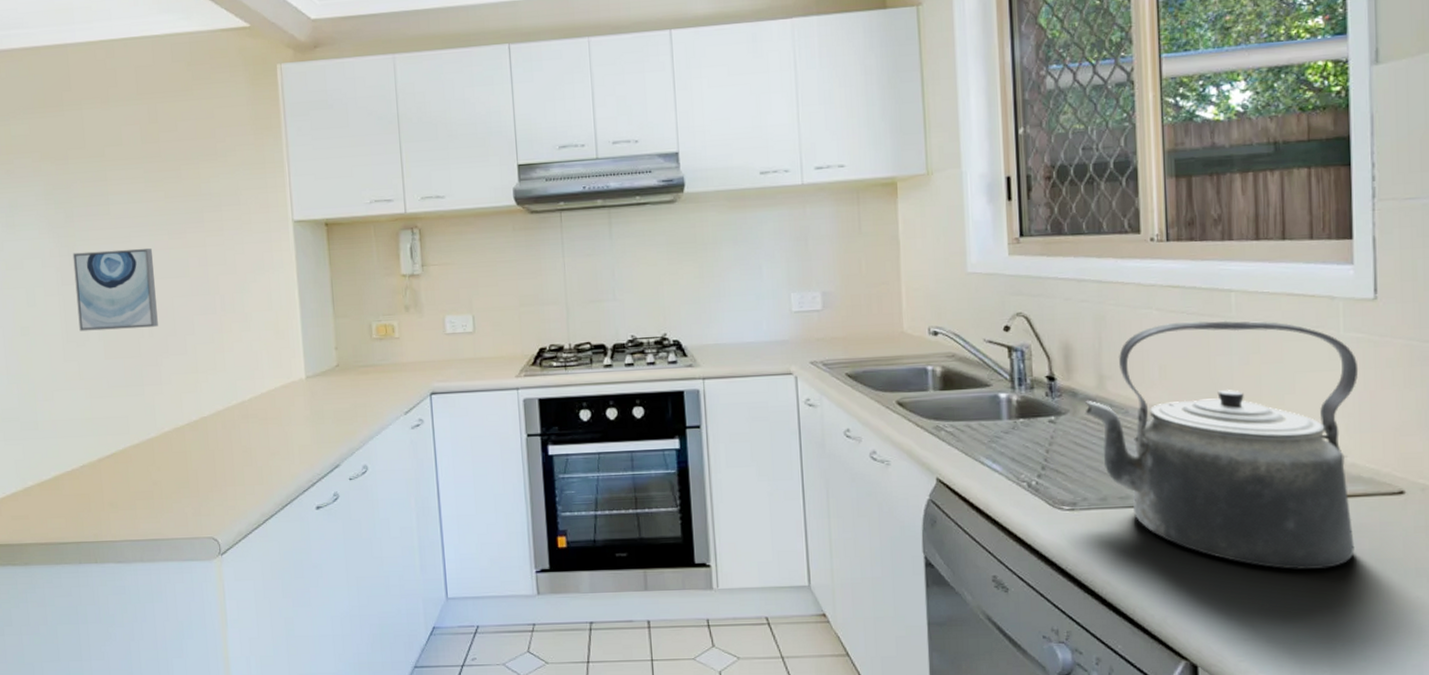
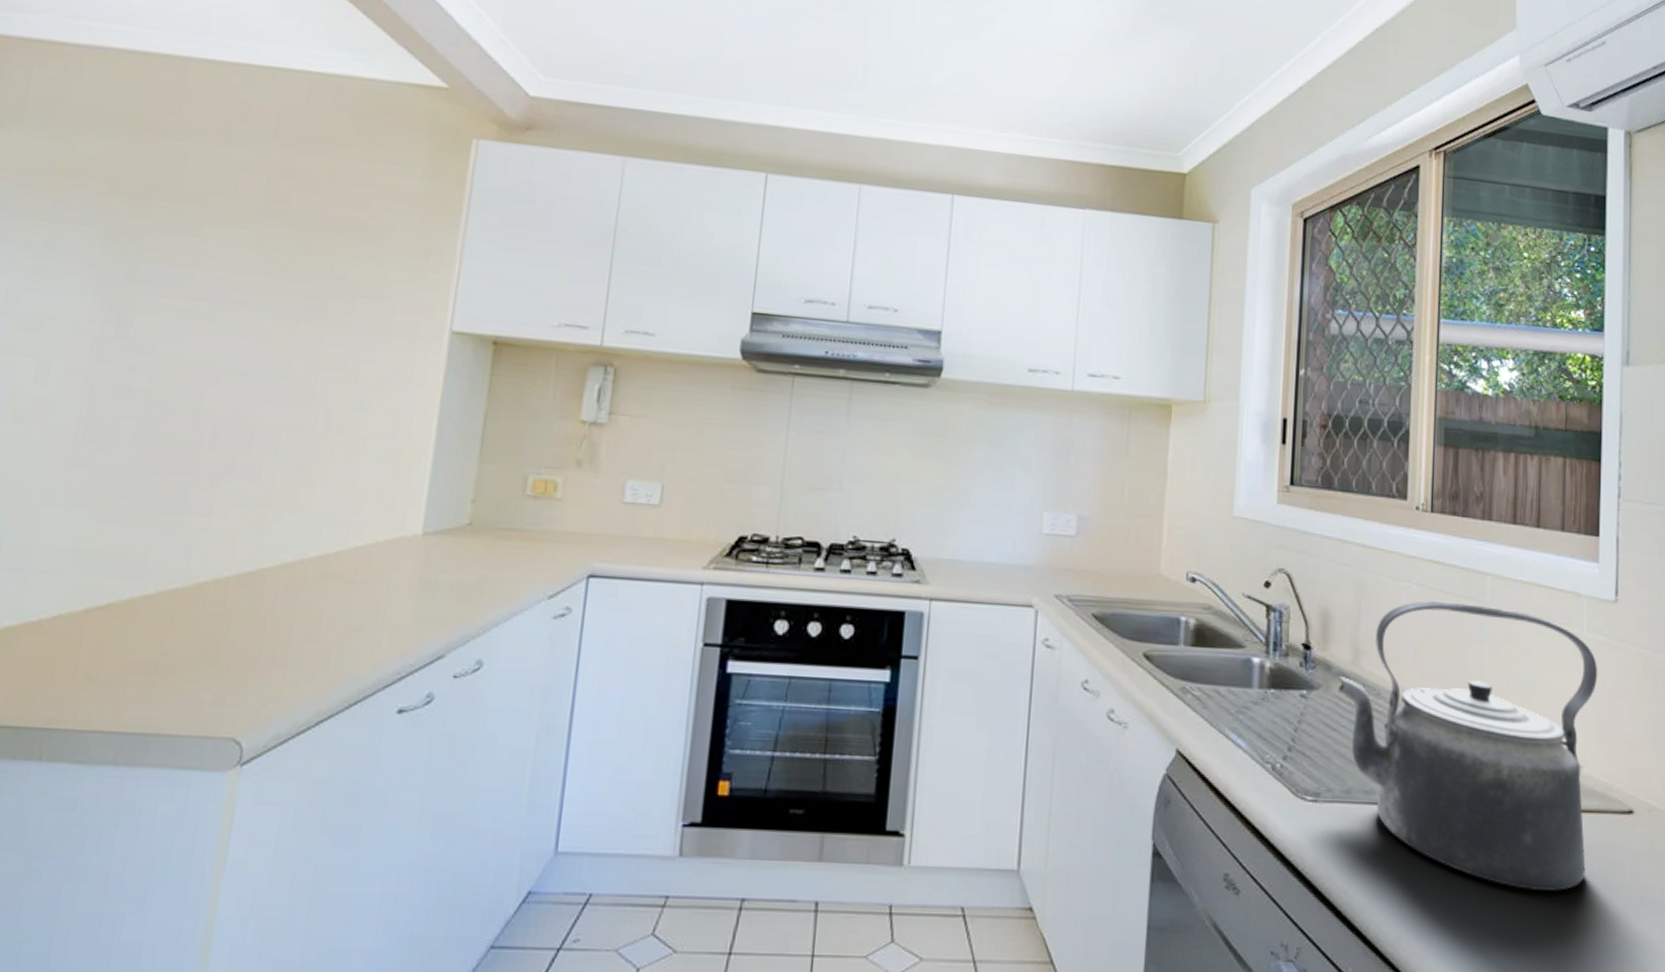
wall art: present [72,248,158,332] -> none [105,322,245,438]

